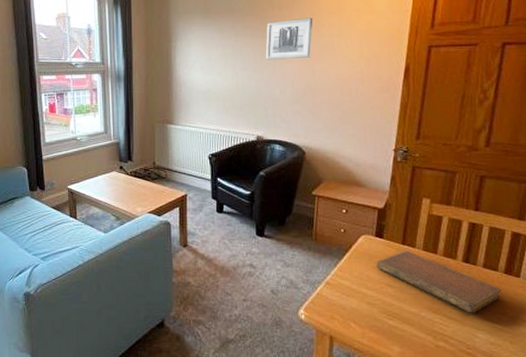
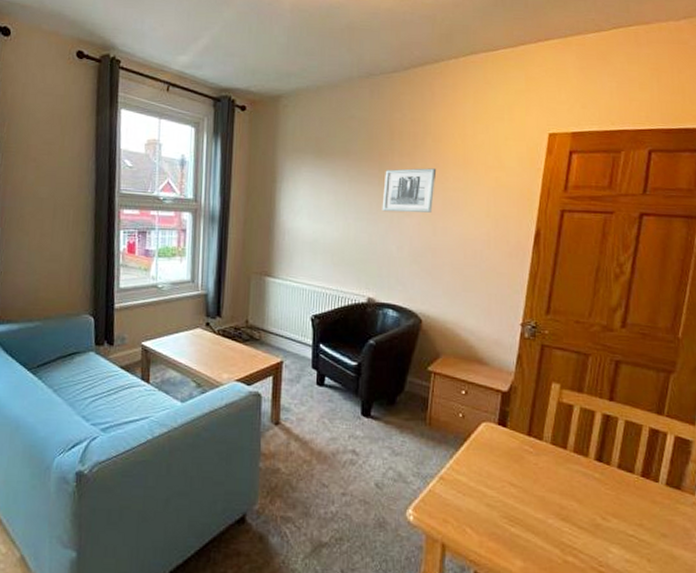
notebook: present [376,250,501,314] -> none [498,443,638,524]

